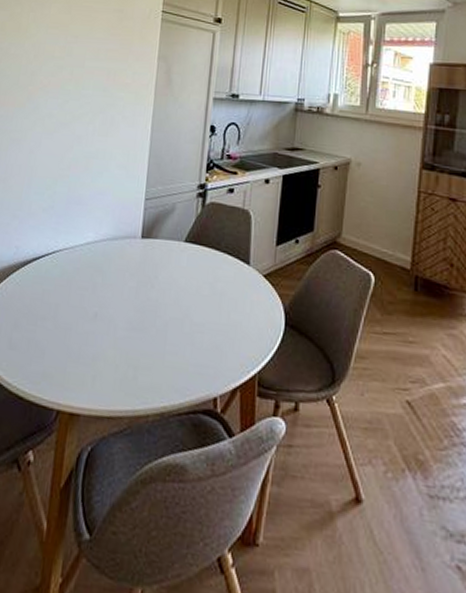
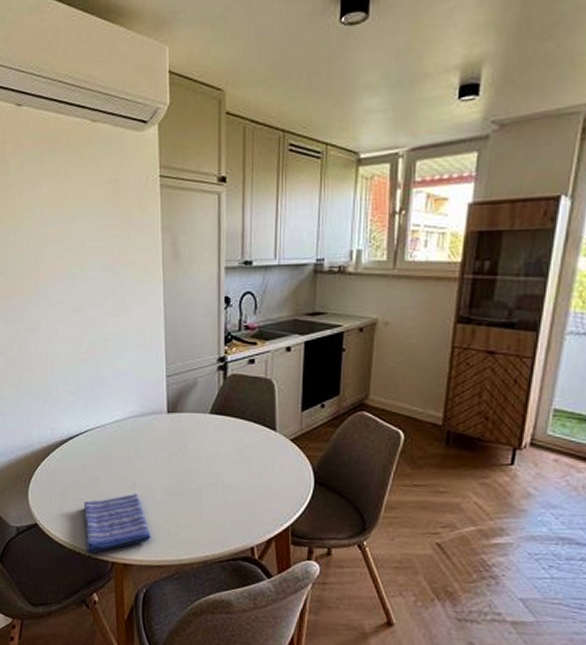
dish towel: none [30,327,106,400] -> present [84,494,151,554]

